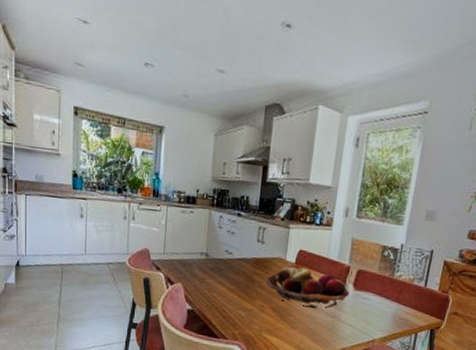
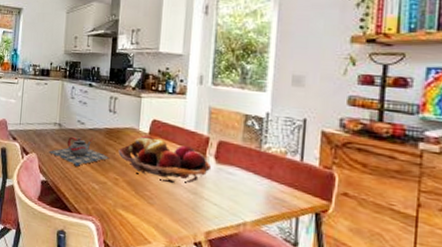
teapot: none [195,266,257,295] -> present [48,136,110,166]

